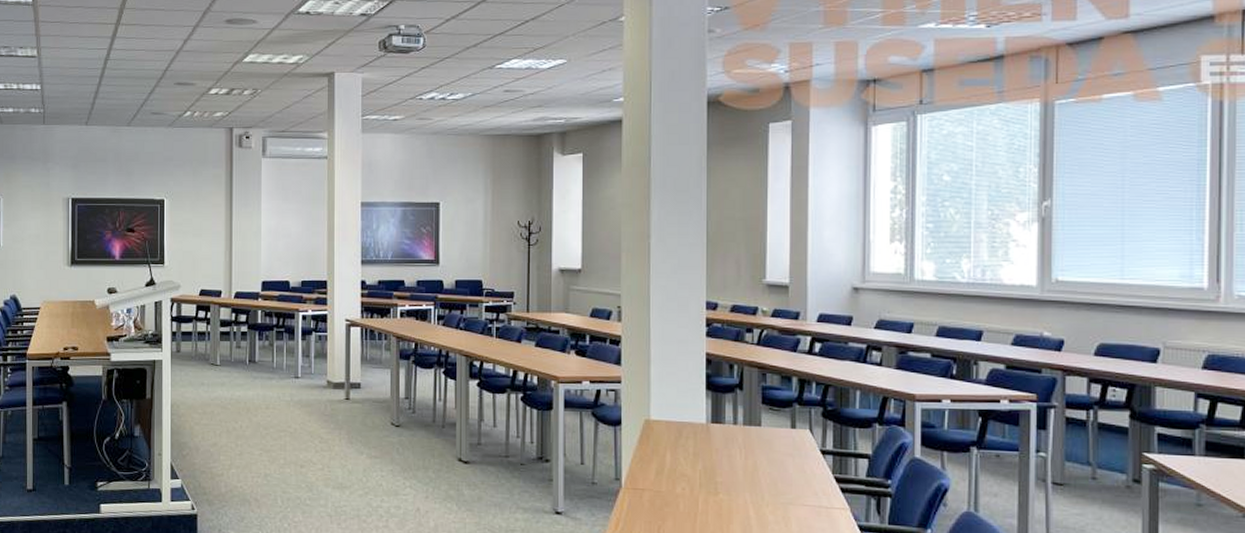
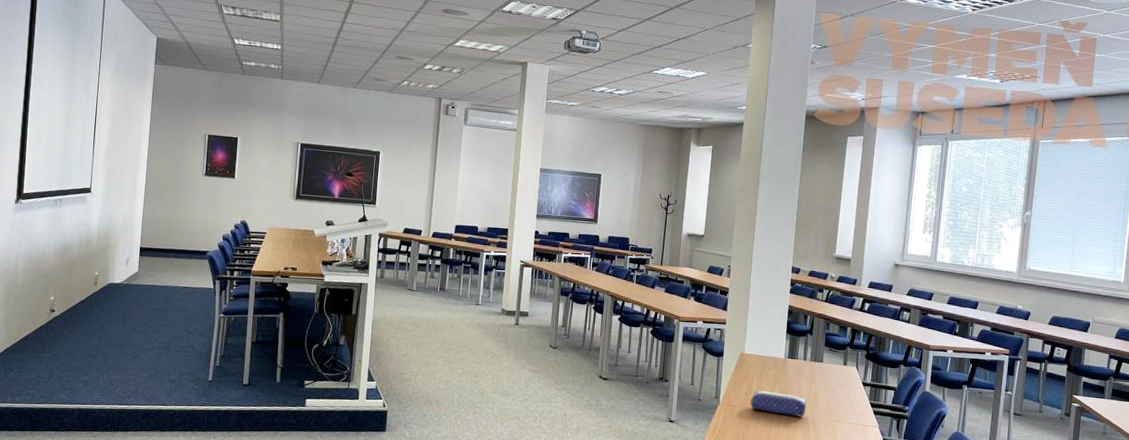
pencil case: none [663,467,744,499] -> present [750,390,807,416]

